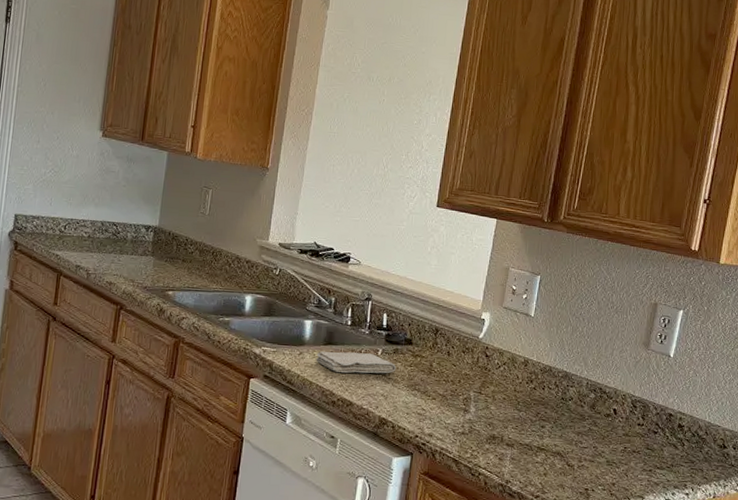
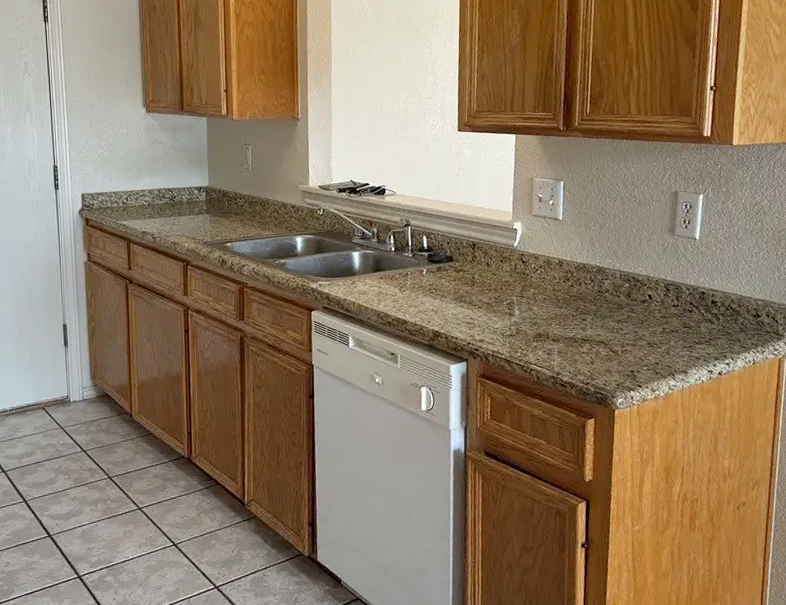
washcloth: present [316,351,397,374] -> none [367,274,442,296]

